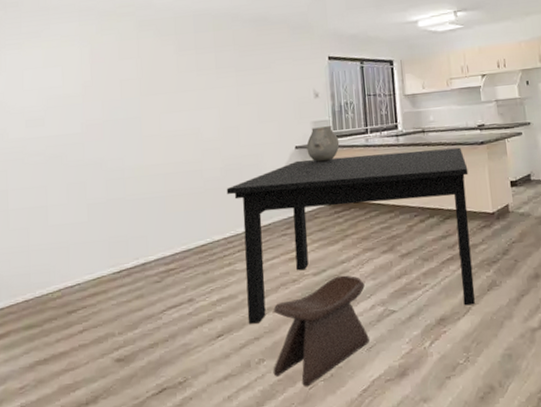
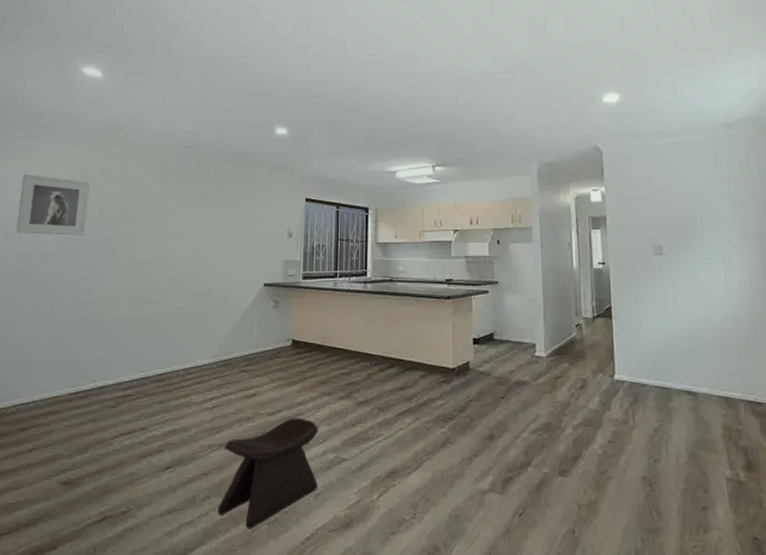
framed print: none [37,58,109,120] -> present [16,174,91,236]
dining table: present [226,147,475,324] -> none [191,298,432,461]
ceramic pot: present [306,126,340,162] -> none [275,267,308,301]

